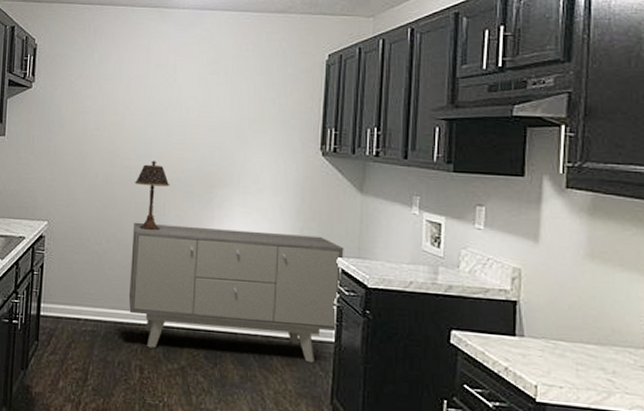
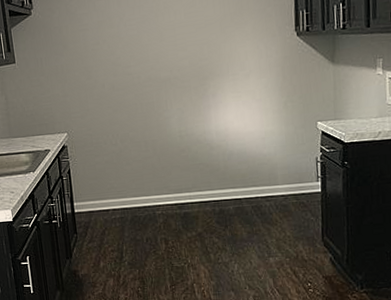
sideboard: present [128,223,344,363] -> none [142,106,324,223]
table lamp: present [135,160,170,231] -> none [138,64,169,127]

